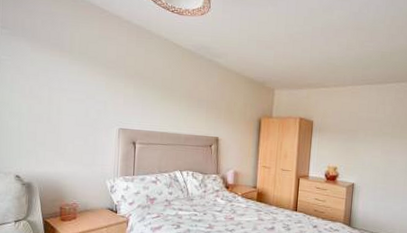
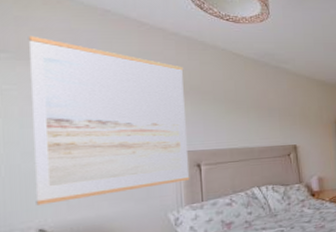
wall art: none [16,16,132,157] -> present [28,35,190,206]

